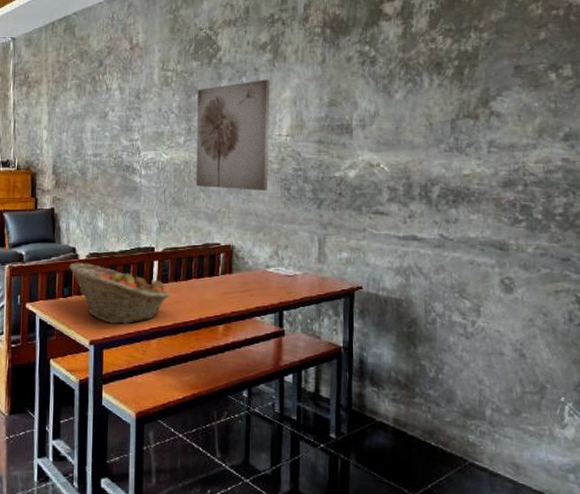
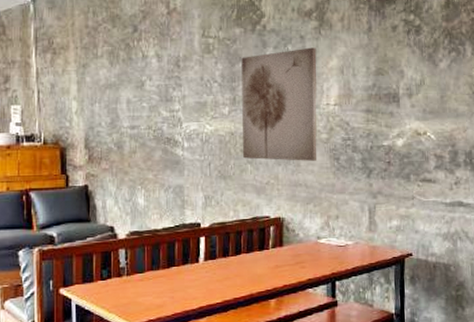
fruit basket: present [69,262,170,324] -> none [107,242,219,305]

